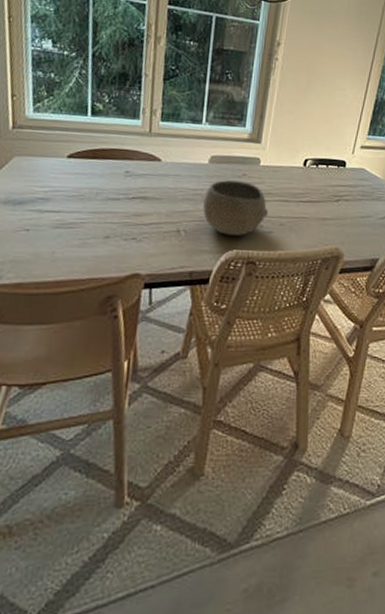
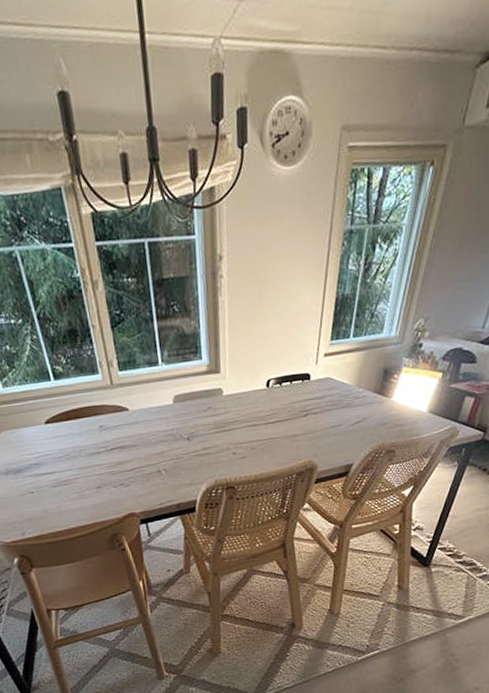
bowl: present [202,180,268,236] -> none [175,414,239,467]

